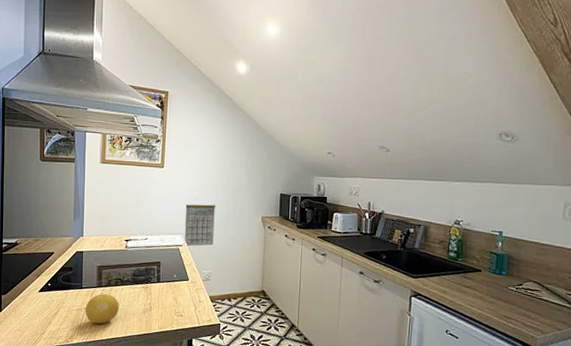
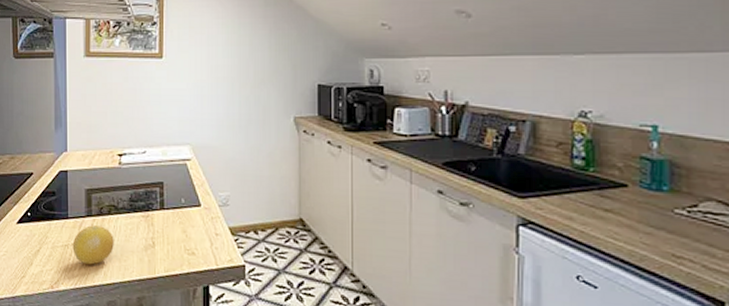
calendar: present [184,204,216,247] -> none [192,103,232,161]

